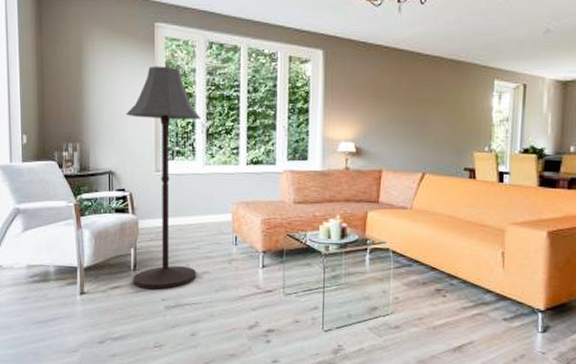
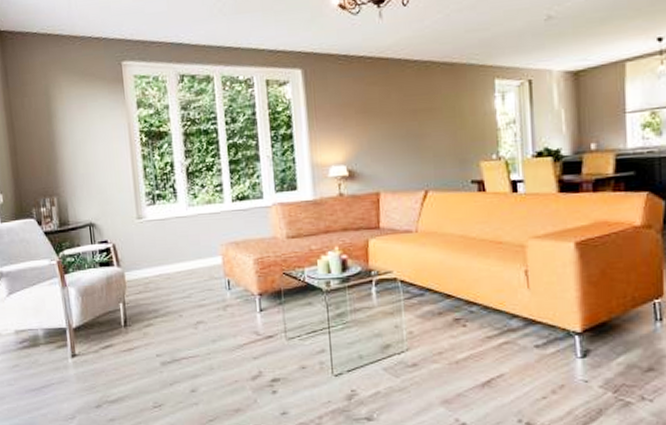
floor lamp: present [126,66,201,290] -> none [101,106,192,346]

